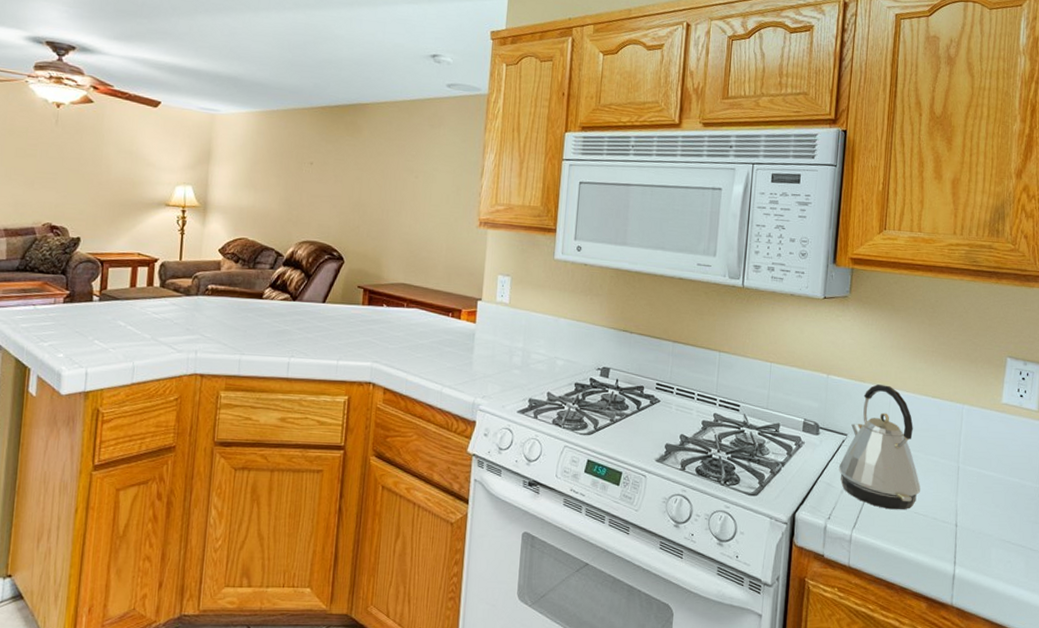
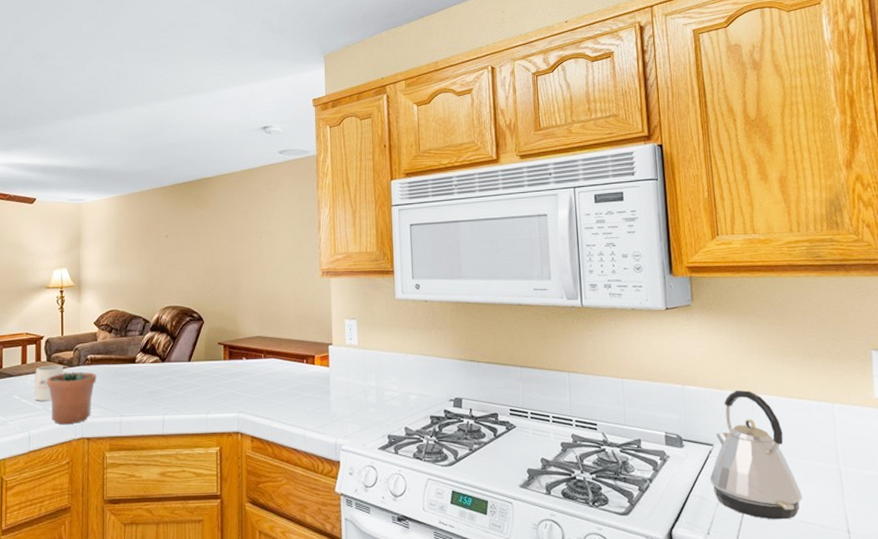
mug: none [142,291,188,331] -> present [34,365,71,401]
planter: none [157,301,217,358] -> present [46,371,97,424]

